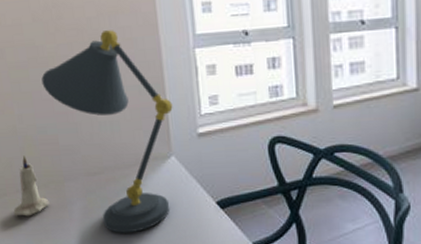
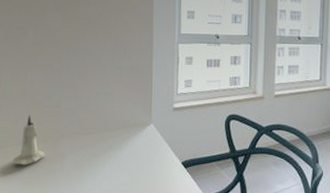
desk lamp: present [41,30,173,233] -> none [54,23,157,184]

